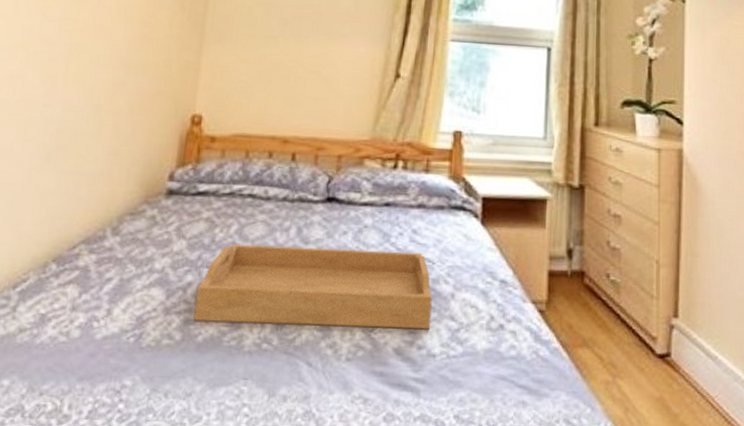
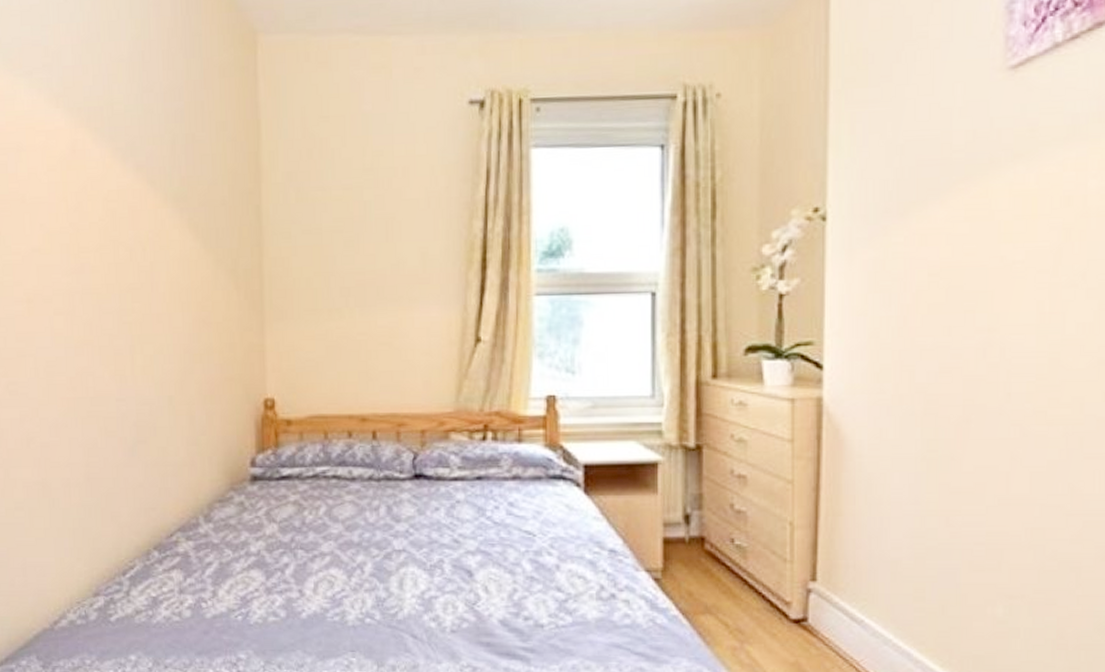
serving tray: present [193,244,432,330] -> none [294,525,536,601]

